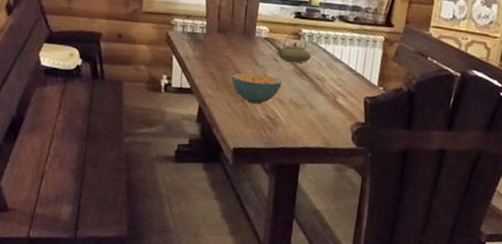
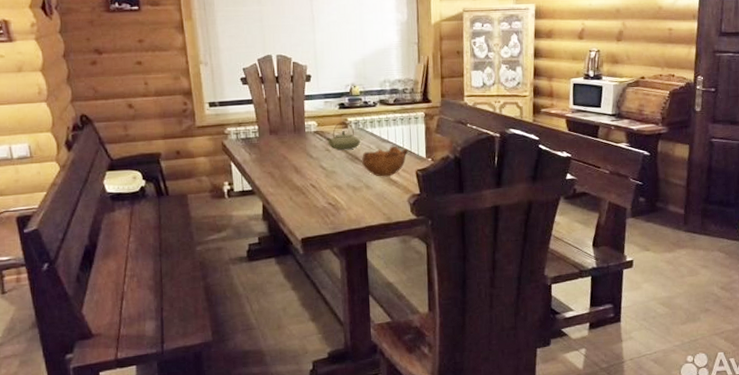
cereal bowl: present [231,73,282,105] -> none [289,165,337,194]
wooden bowl: none [309,67,360,99] -> present [362,146,408,177]

